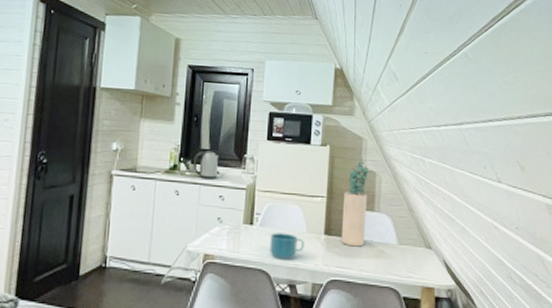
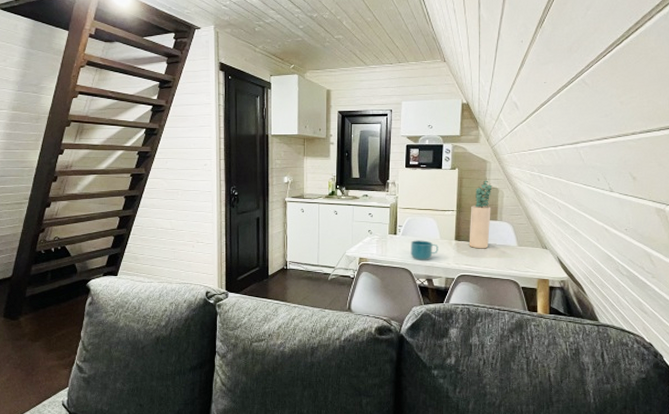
kettle: present [193,151,219,180] -> none [347,179,367,201]

